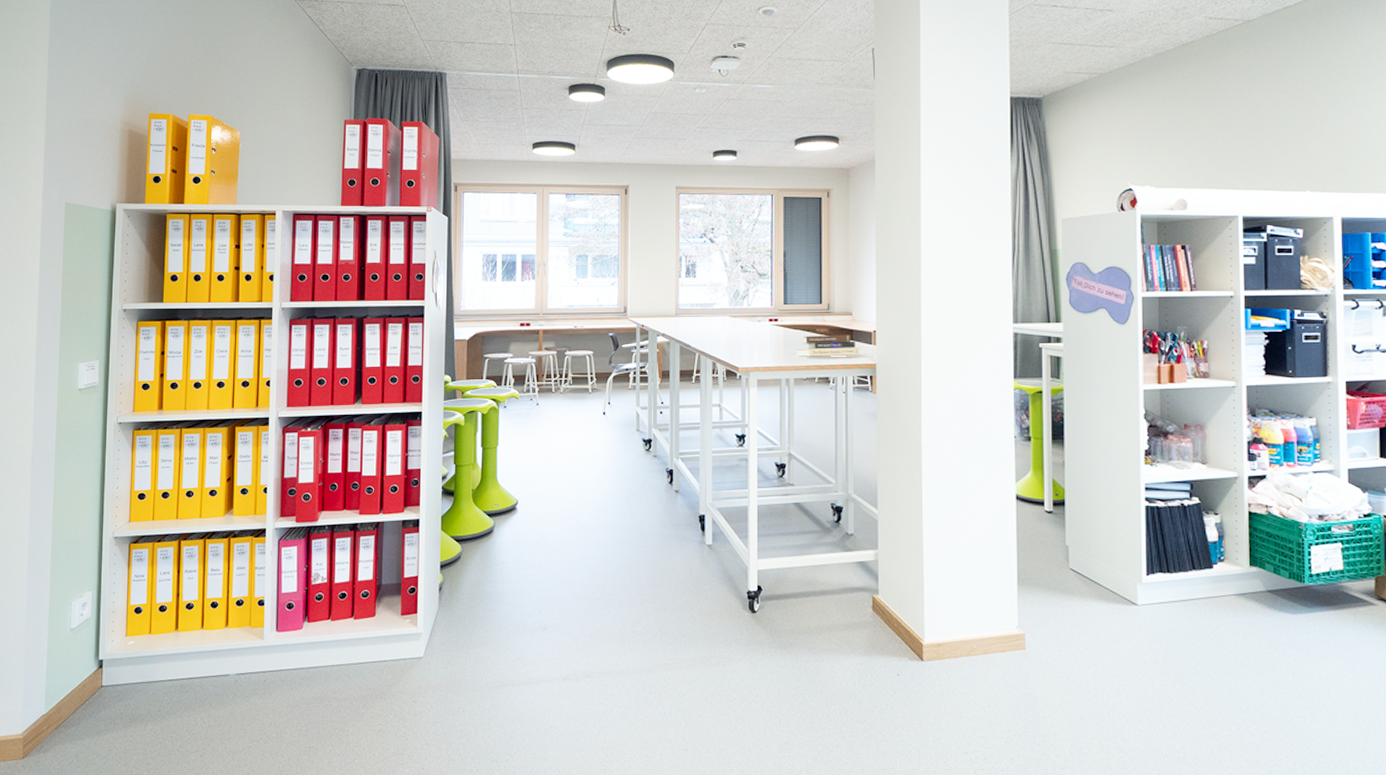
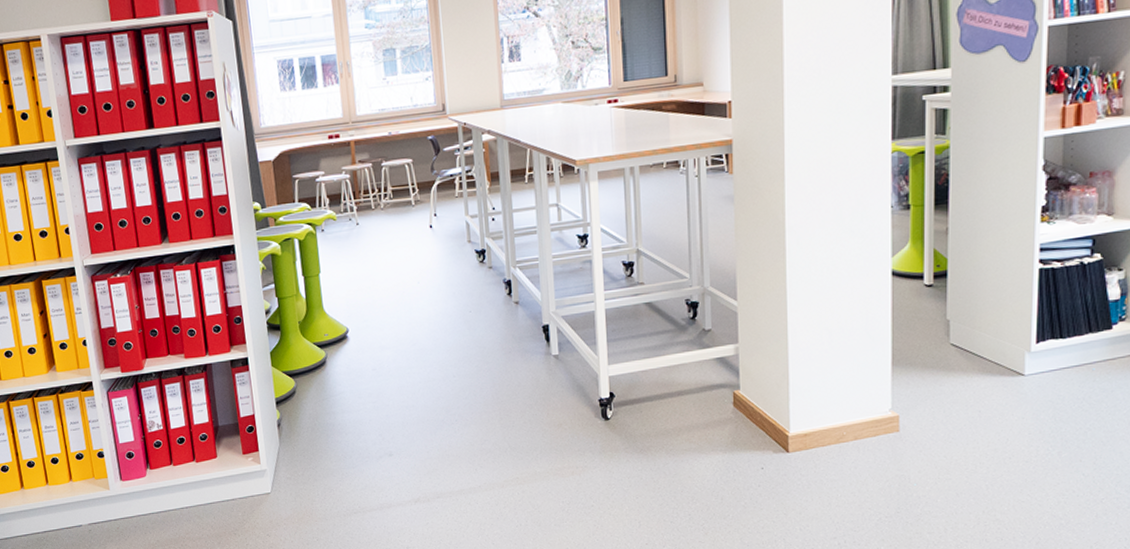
books: present [796,334,860,357] -> none [640,108,714,141]

